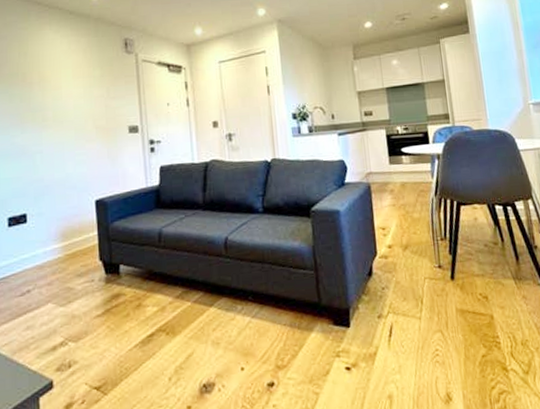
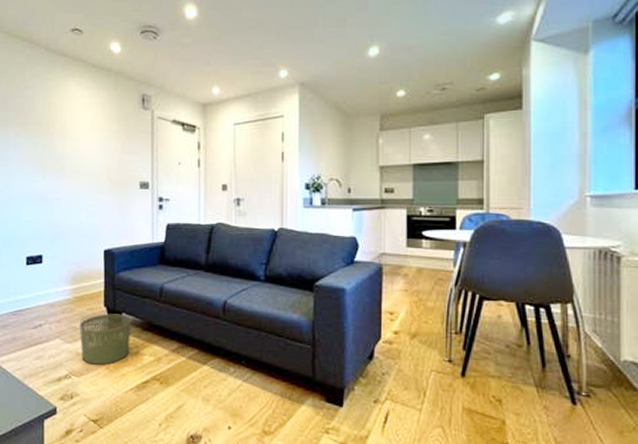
basket: none [73,266,131,326] -> present [79,313,132,365]

